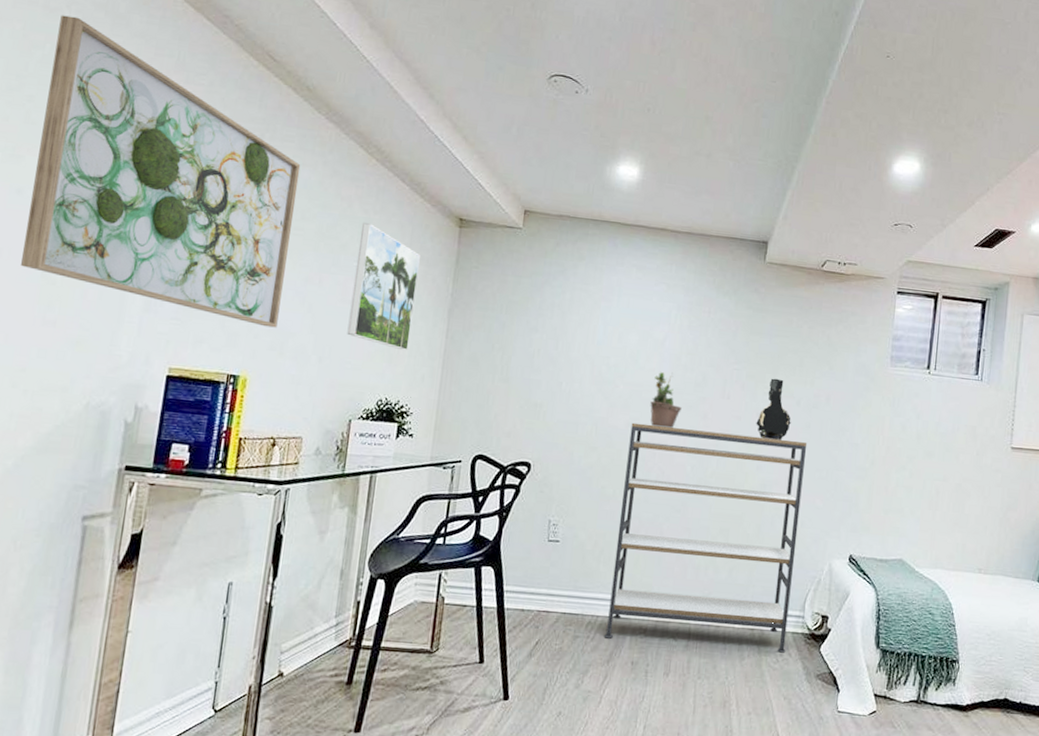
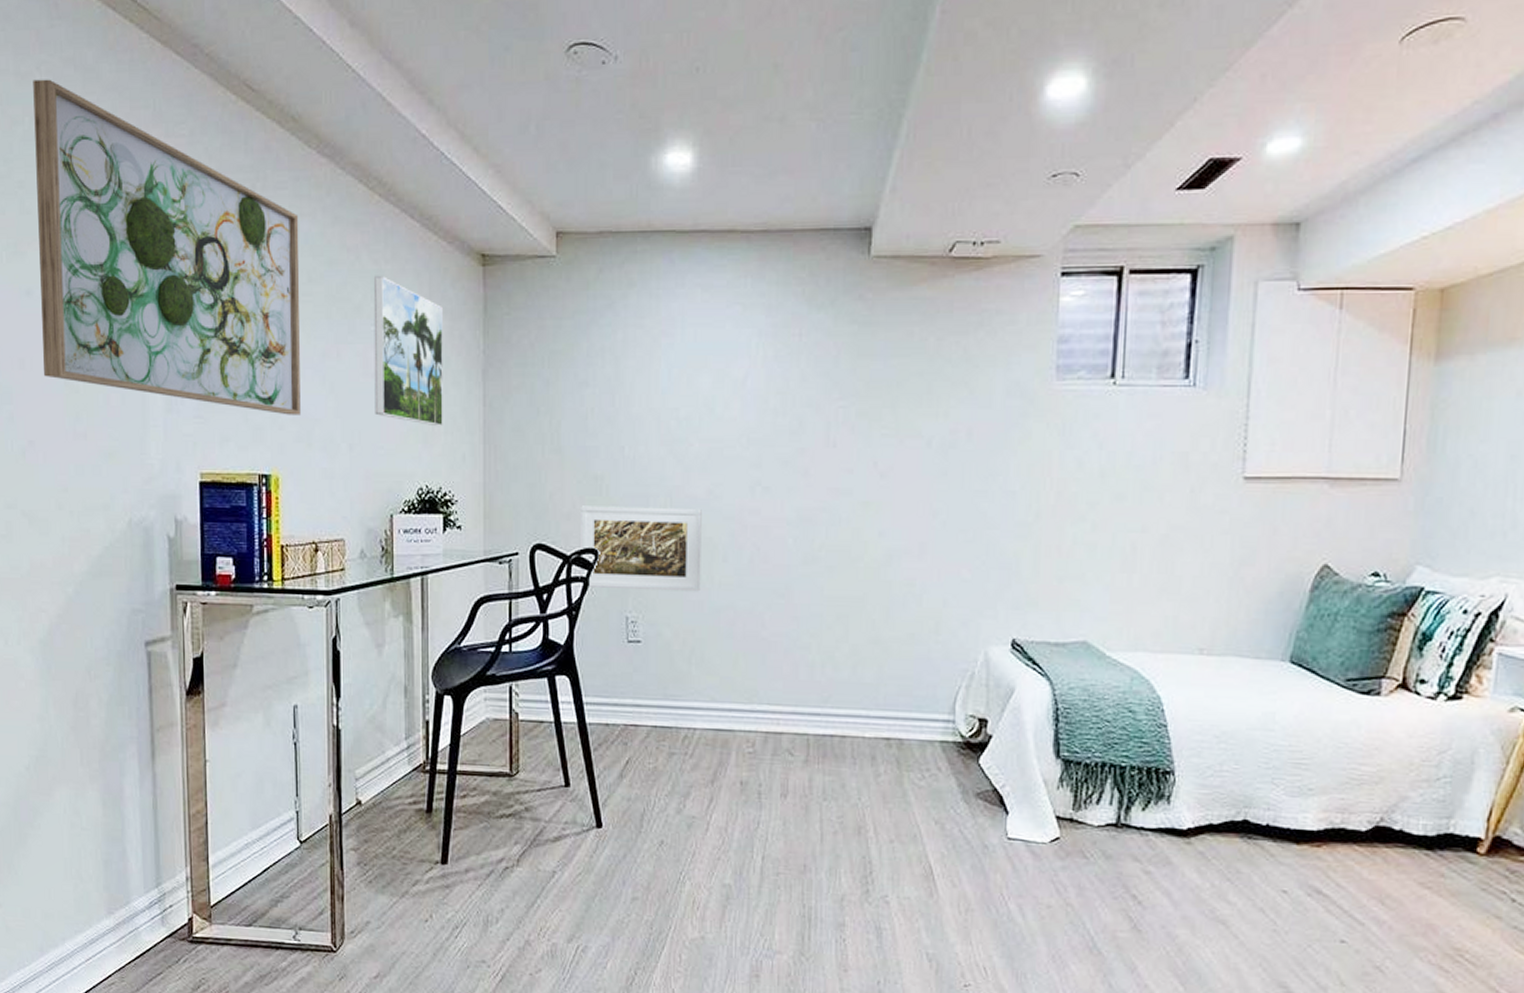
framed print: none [512,426,621,504] -> present [579,506,702,592]
shelving unit: present [604,422,808,653] -> none [704,489,945,767]
potted plant: present [650,372,682,429] -> none [734,419,775,493]
decorative vase: present [756,378,791,440] -> none [873,413,921,495]

